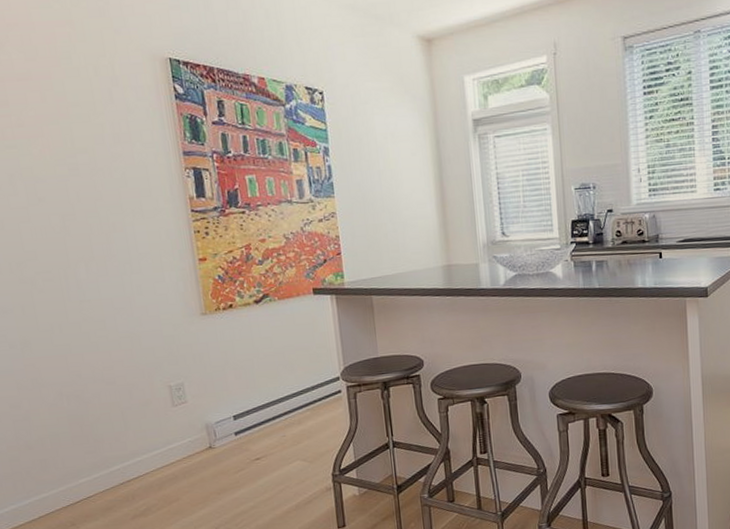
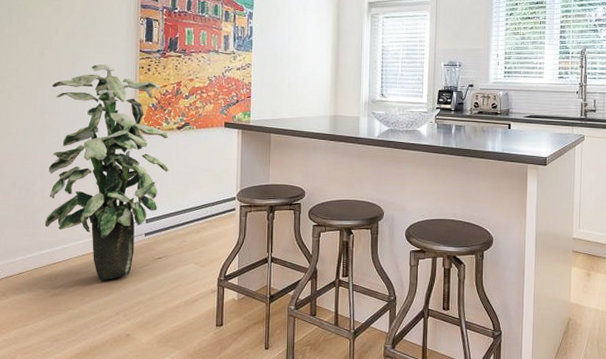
indoor plant: none [85,232,252,494] -> present [44,64,168,281]

